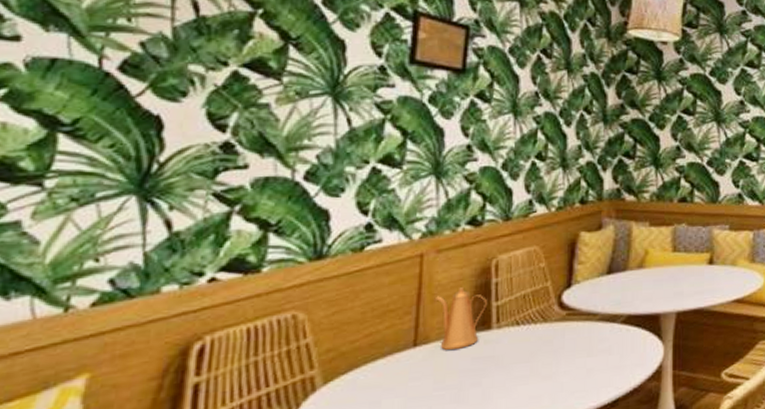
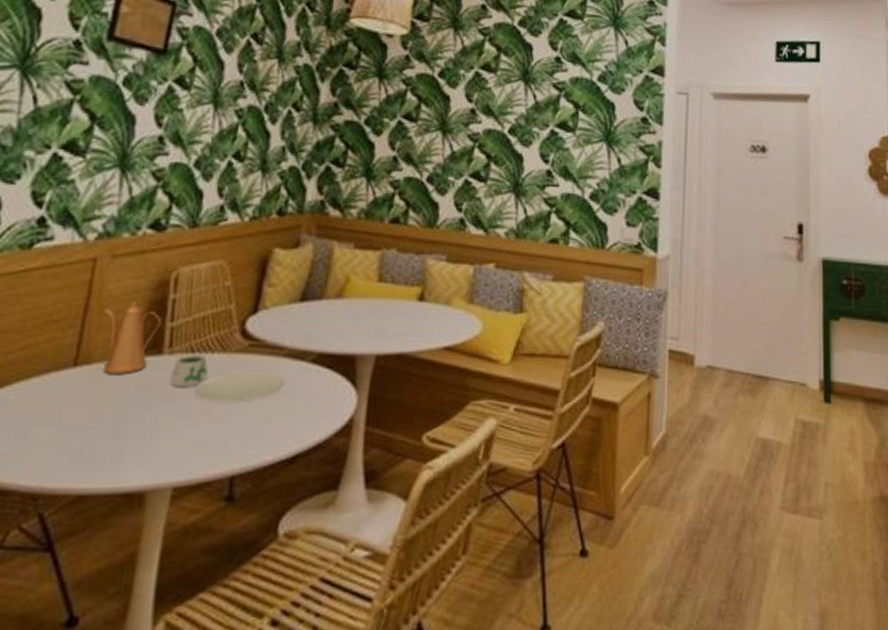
mug: none [501,326,534,355] -> present [170,355,209,388]
plate: none [523,334,601,365] -> present [194,370,285,403]

